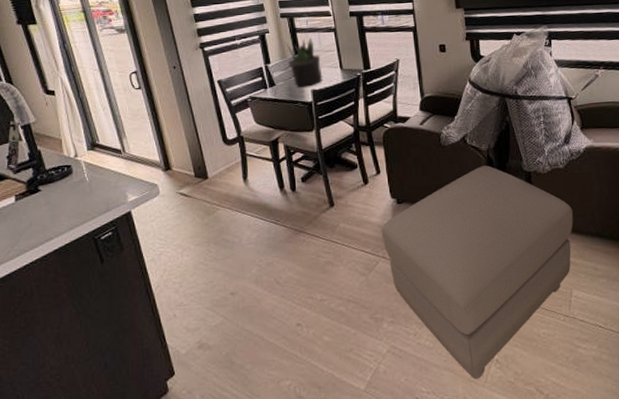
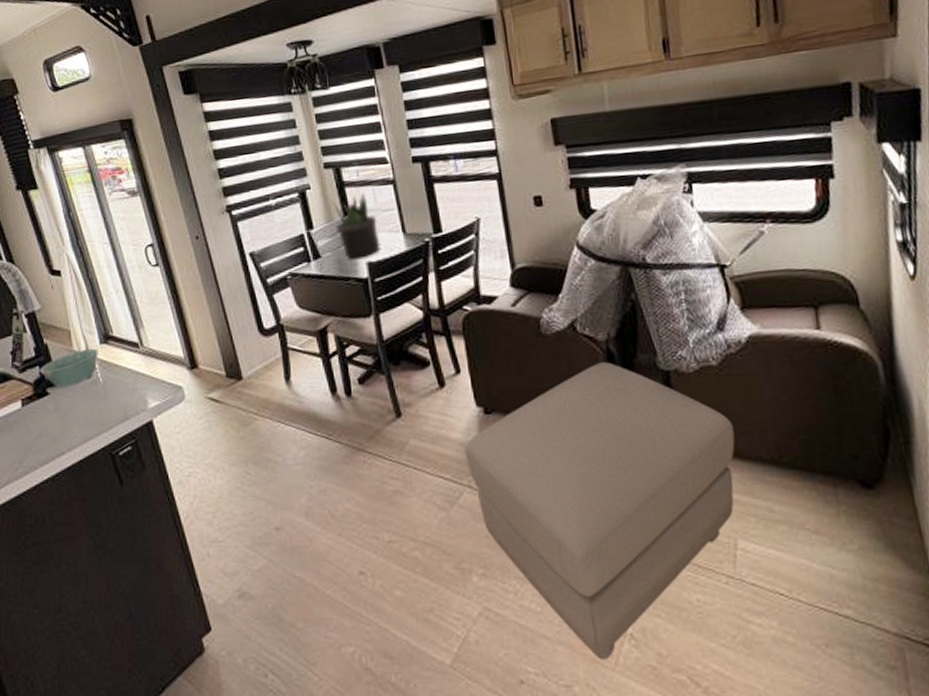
bowl: none [33,153,86,186] -> present [40,348,98,388]

